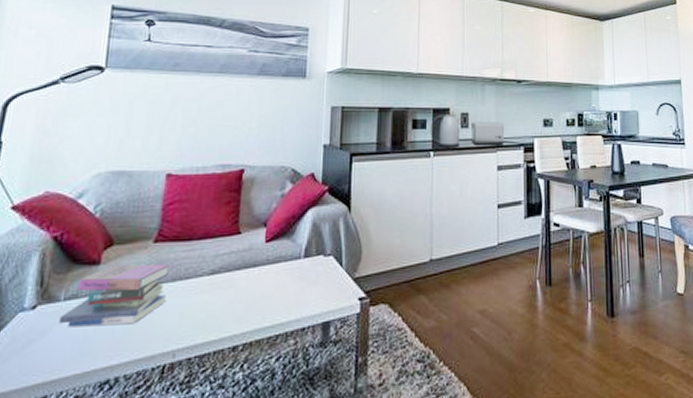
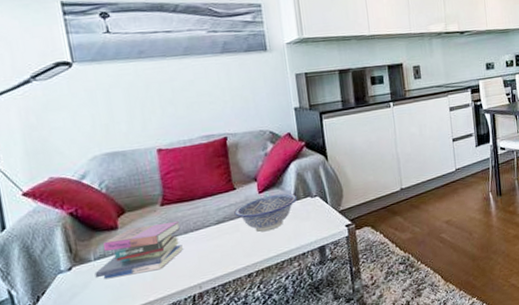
decorative bowl: none [233,245,309,293] -> present [234,193,298,232]
kettle: present [431,113,460,148] -> none [387,68,415,98]
toaster: present [470,122,505,146] -> none [423,70,454,93]

